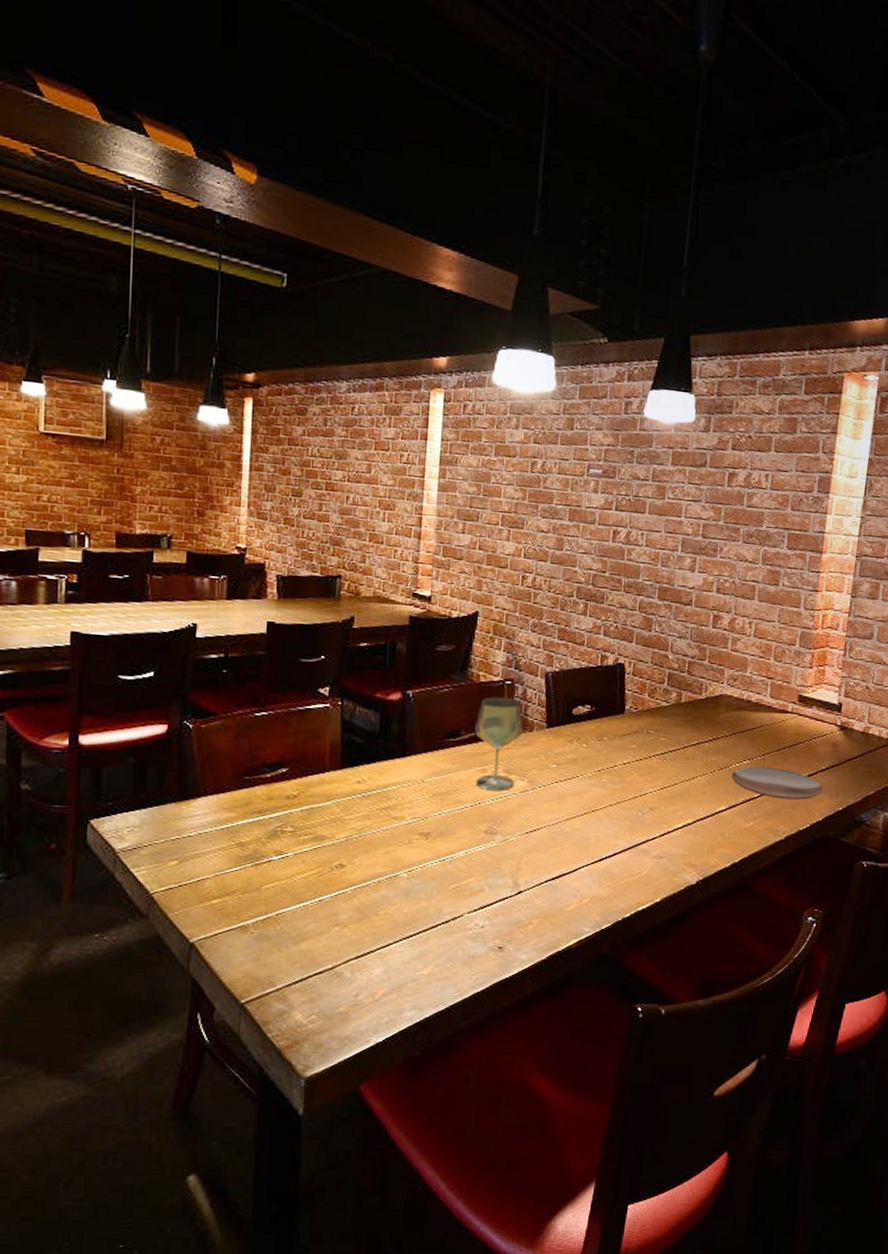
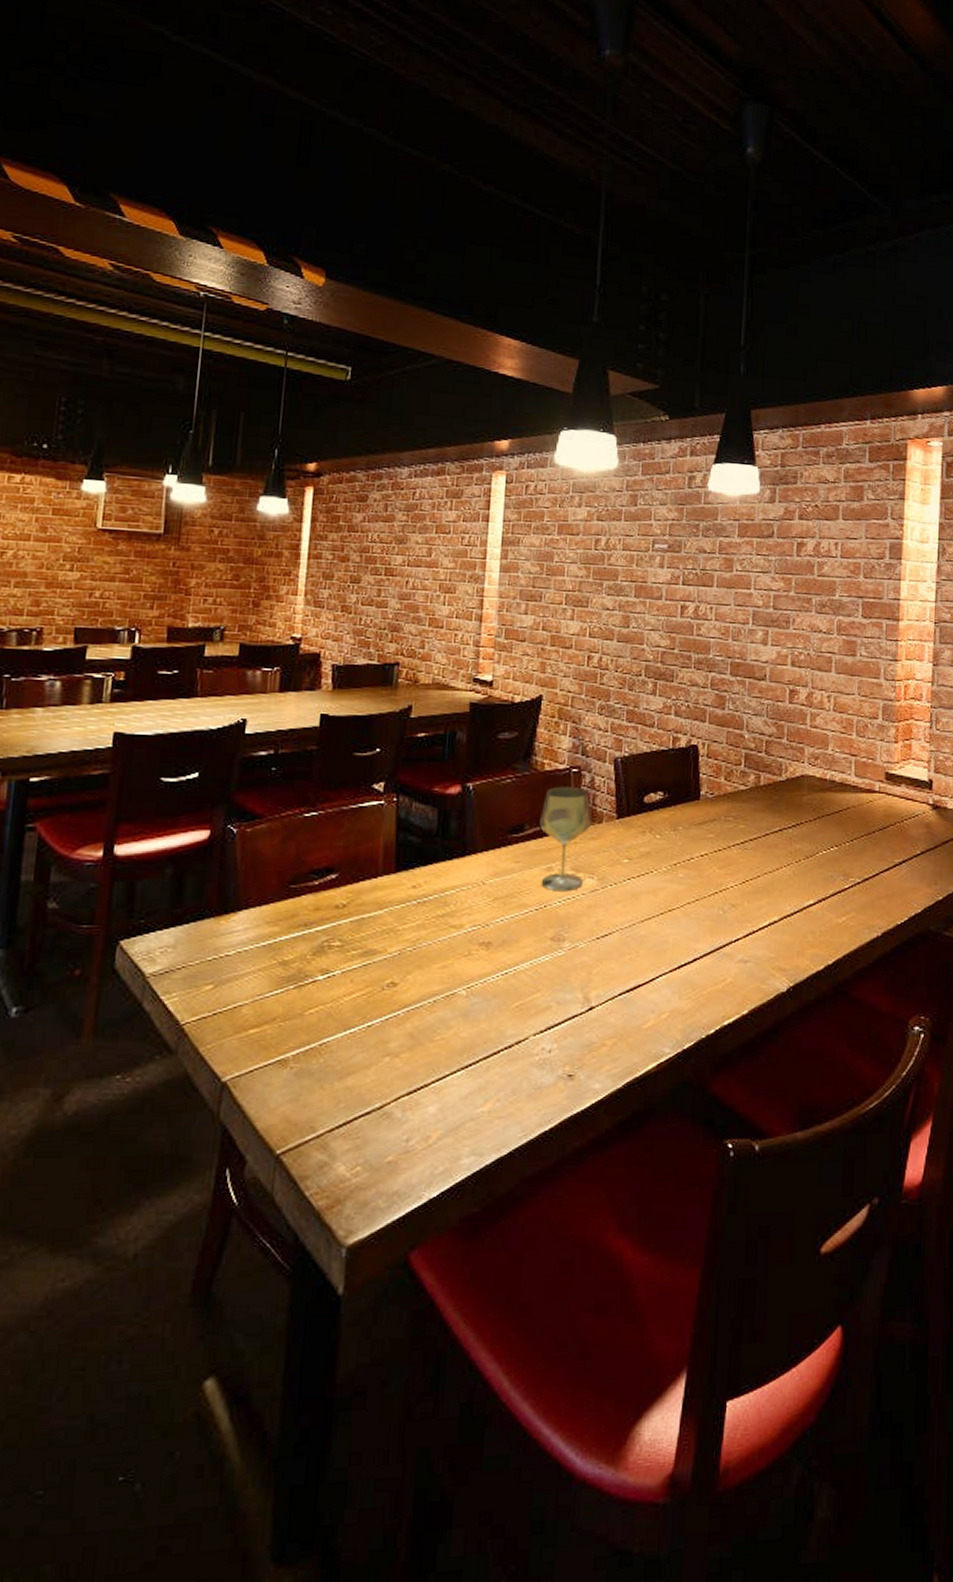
plate: present [731,766,824,800] -> none [818,853,920,890]

